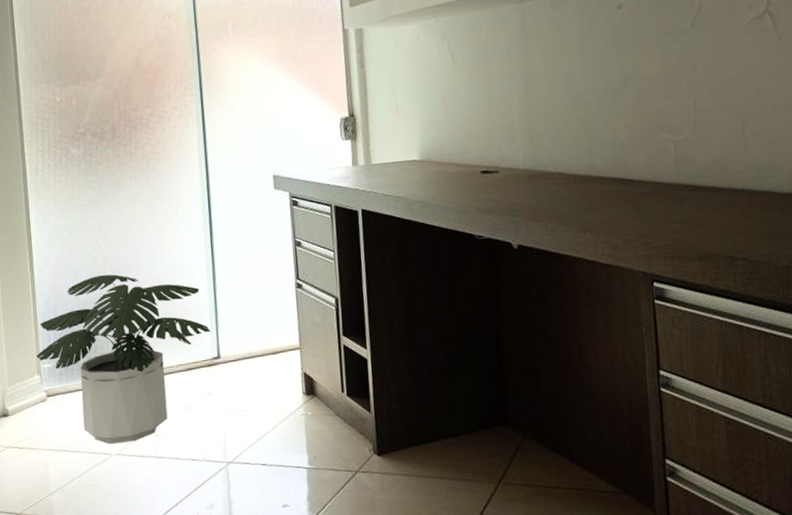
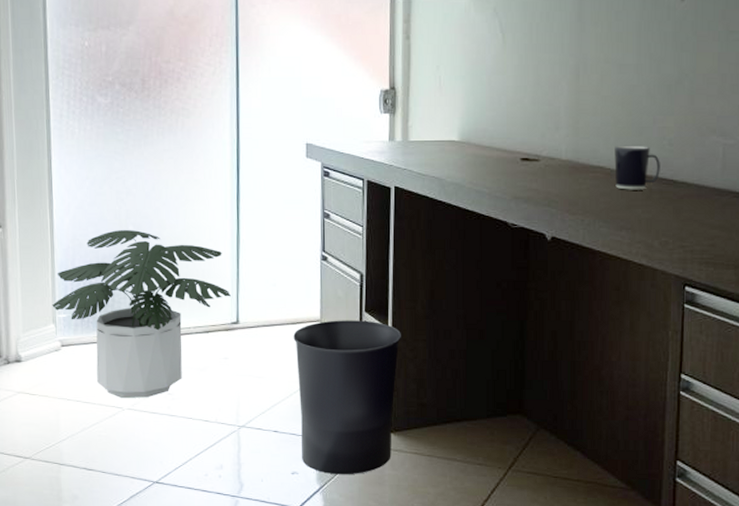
waste bin: none [274,344,381,504] -> present [293,320,401,475]
mug: none [570,148,616,193] -> present [614,145,660,190]

